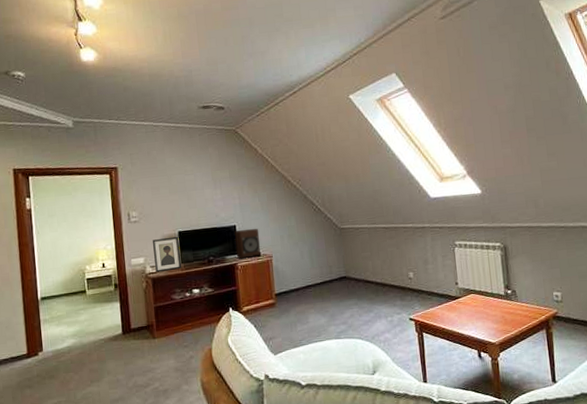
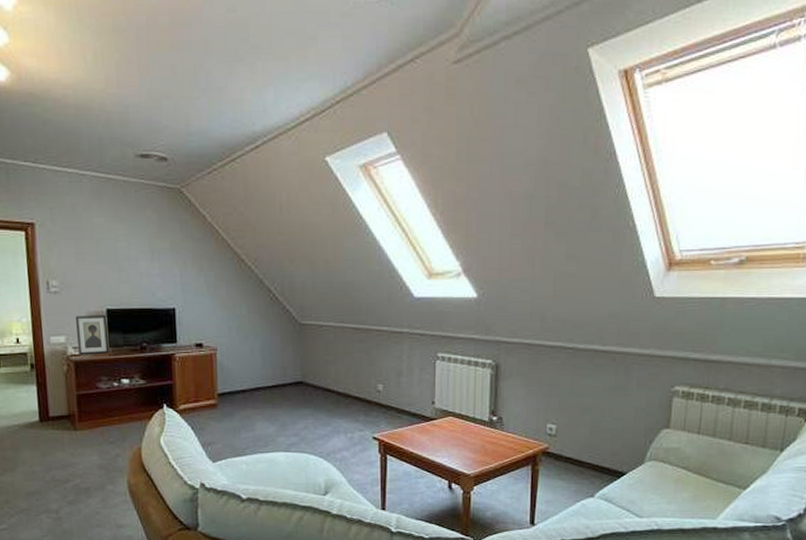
speaker: present [234,228,261,259] -> none [173,313,203,349]

